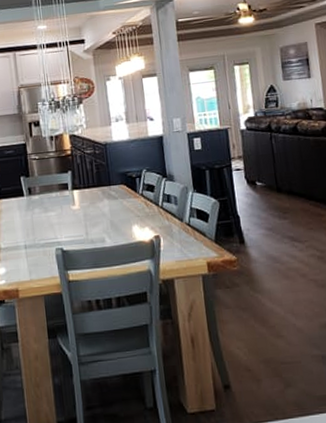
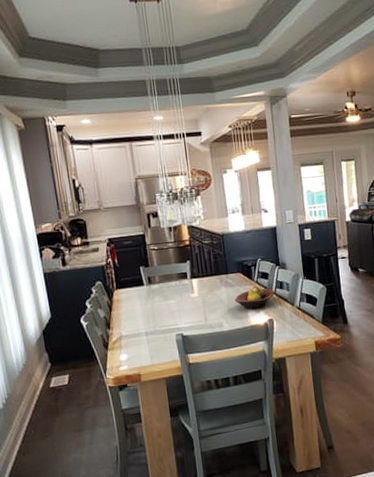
fruit bowl: none [117,198,161,225] -> present [234,285,274,310]

